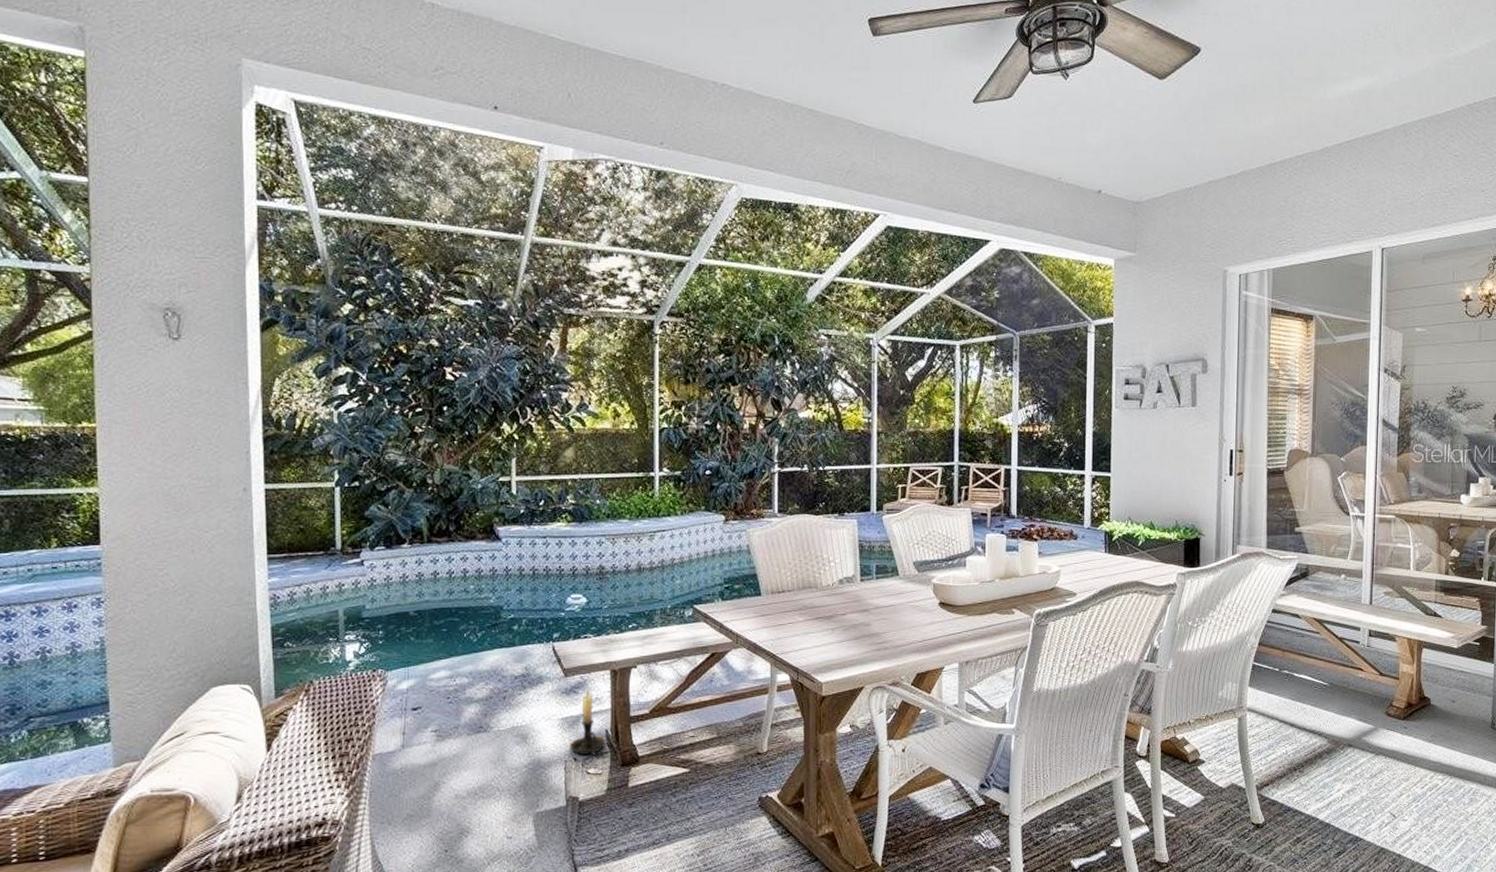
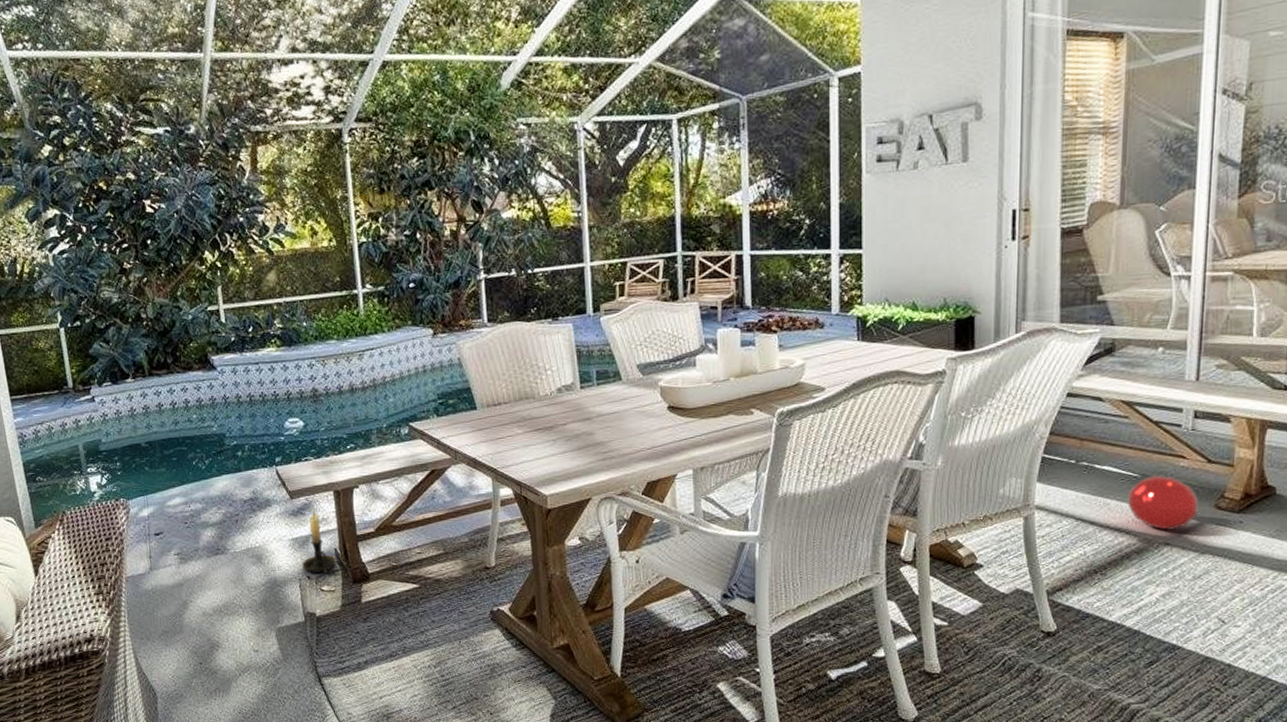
ball: none [1320,684,1374,733] -> present [1128,475,1199,530]

